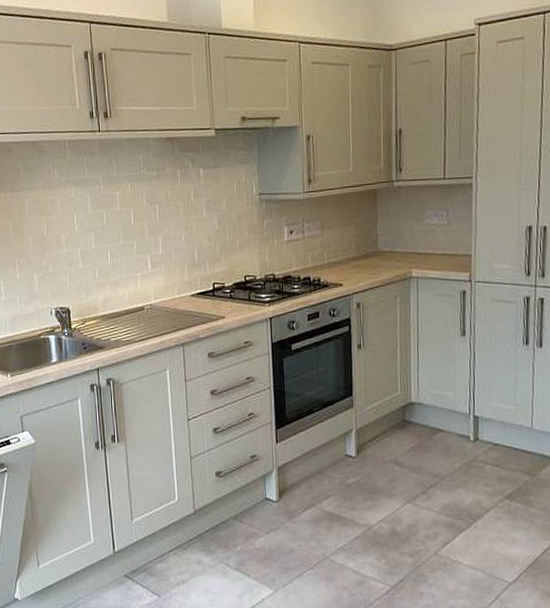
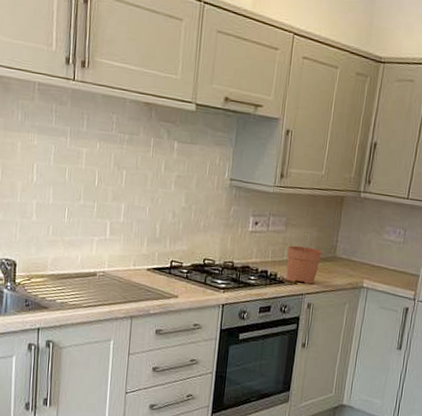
plant pot: none [326,233,363,284] -> present [286,233,322,284]

